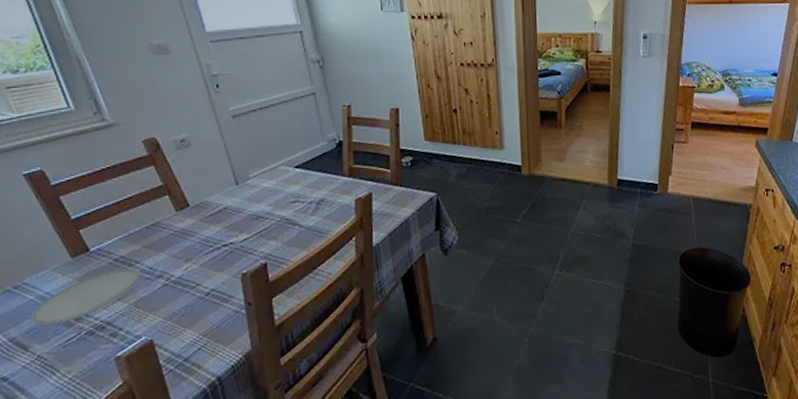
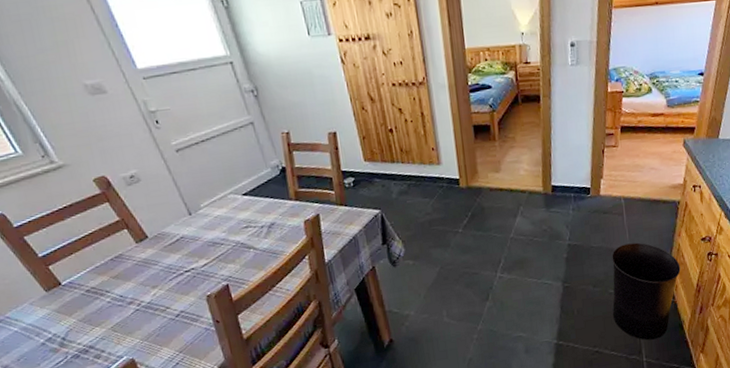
plate: present [31,268,141,326] -> none [19,297,114,353]

